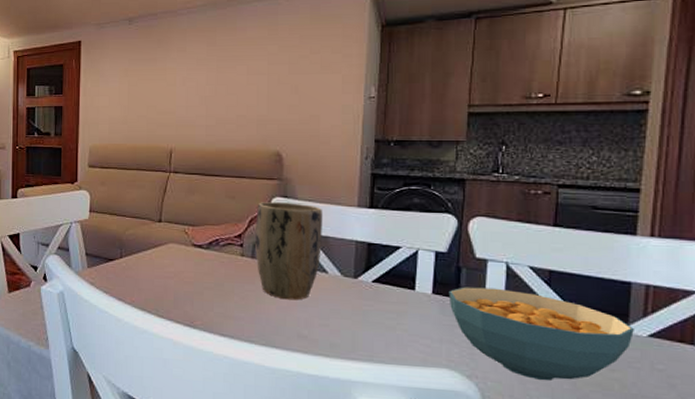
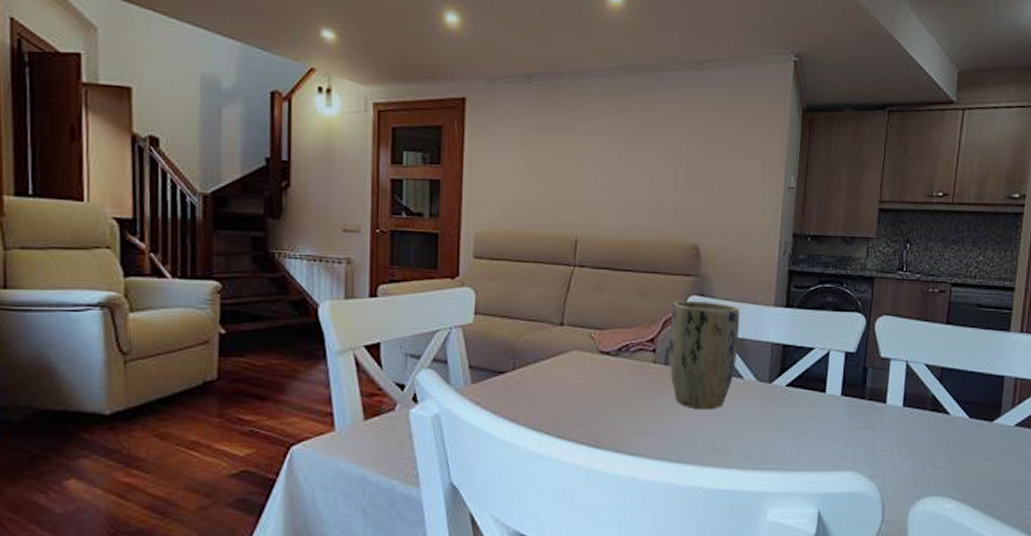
cereal bowl: present [448,287,634,381] -> none [855,387,1005,475]

